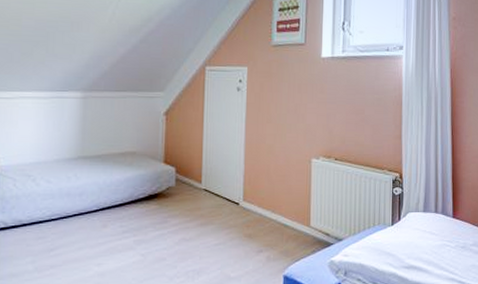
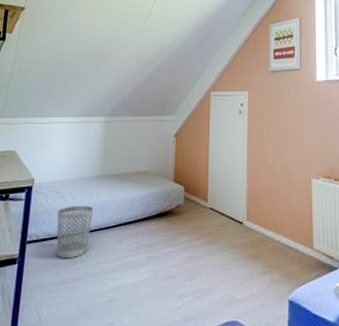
wastebasket: none [28,189,72,245] -> present [56,205,94,258]

